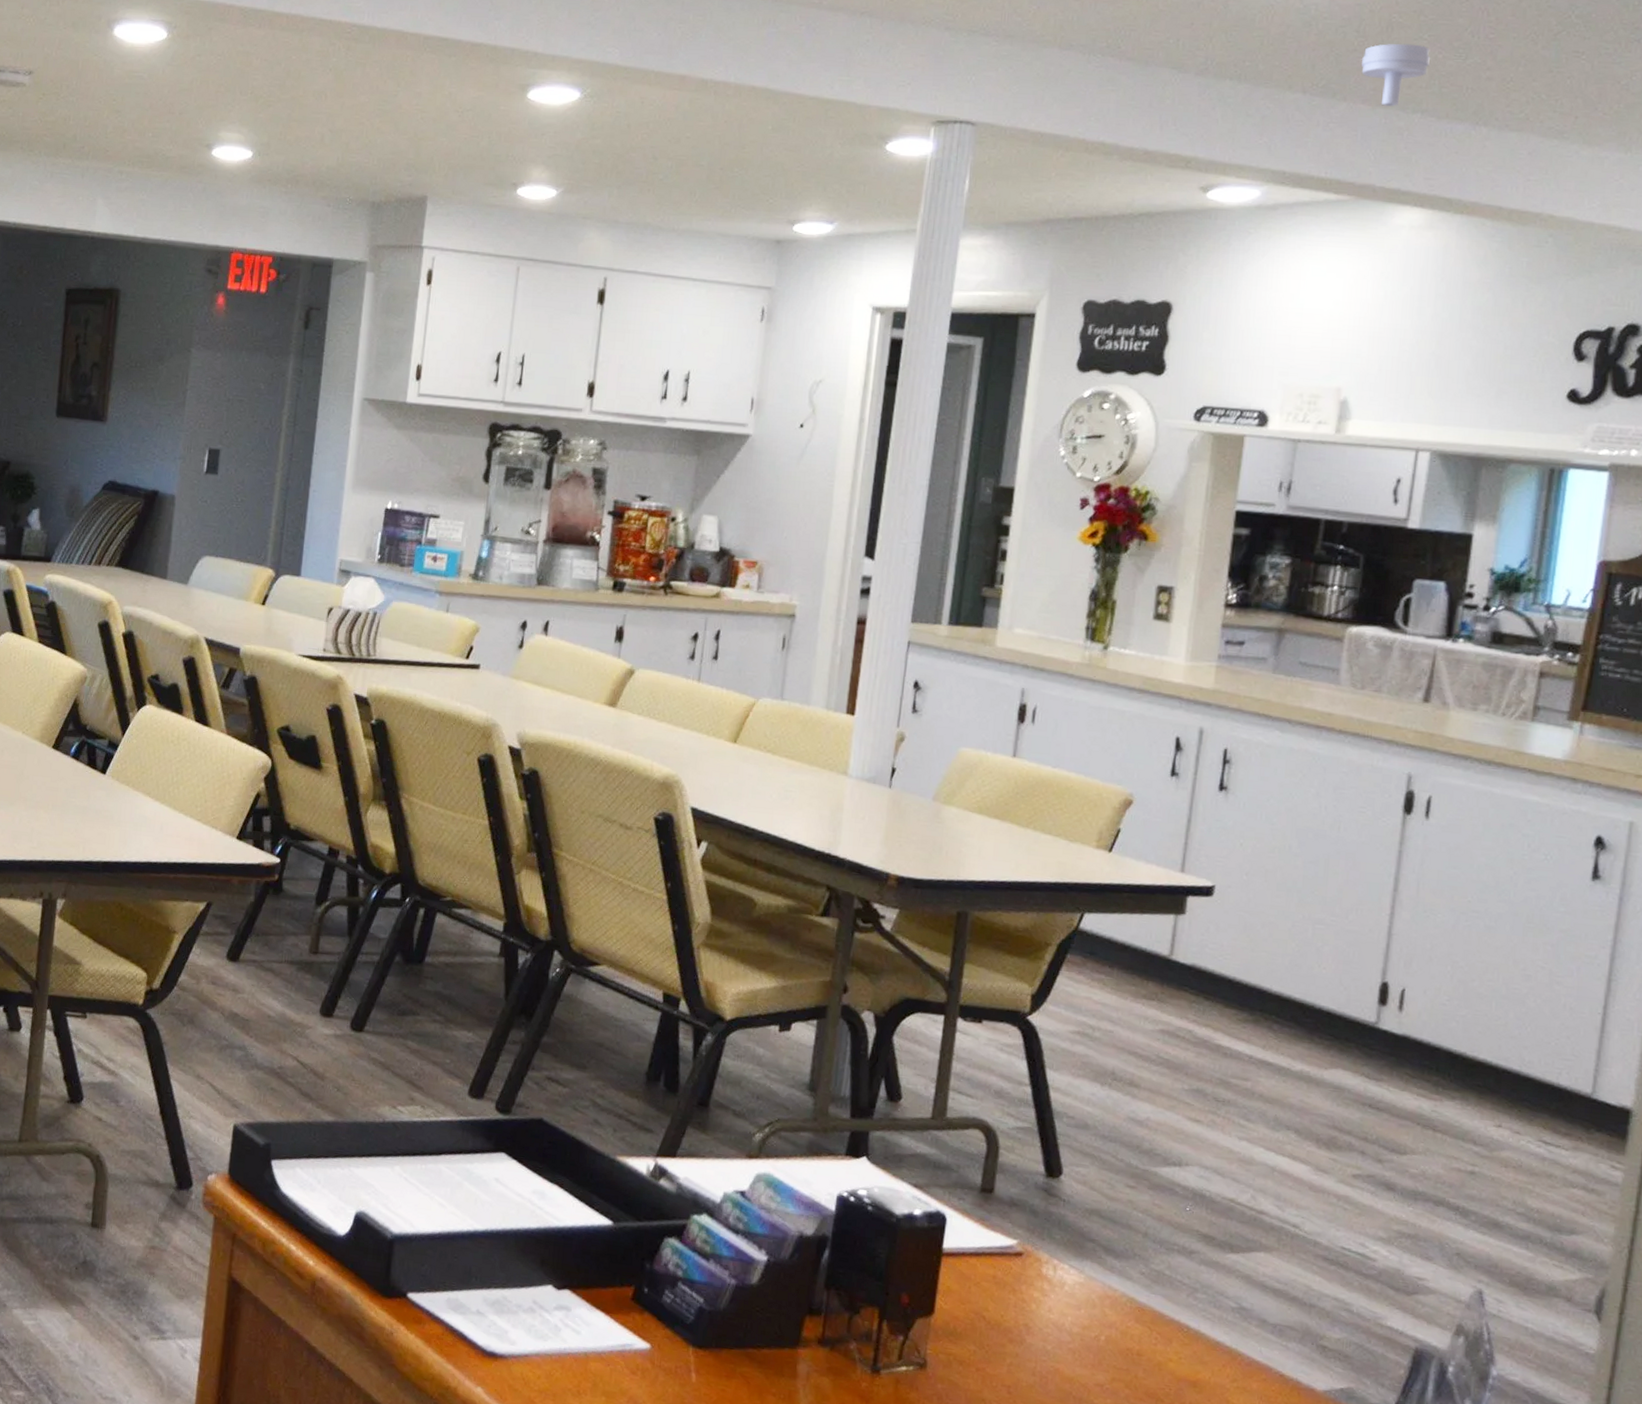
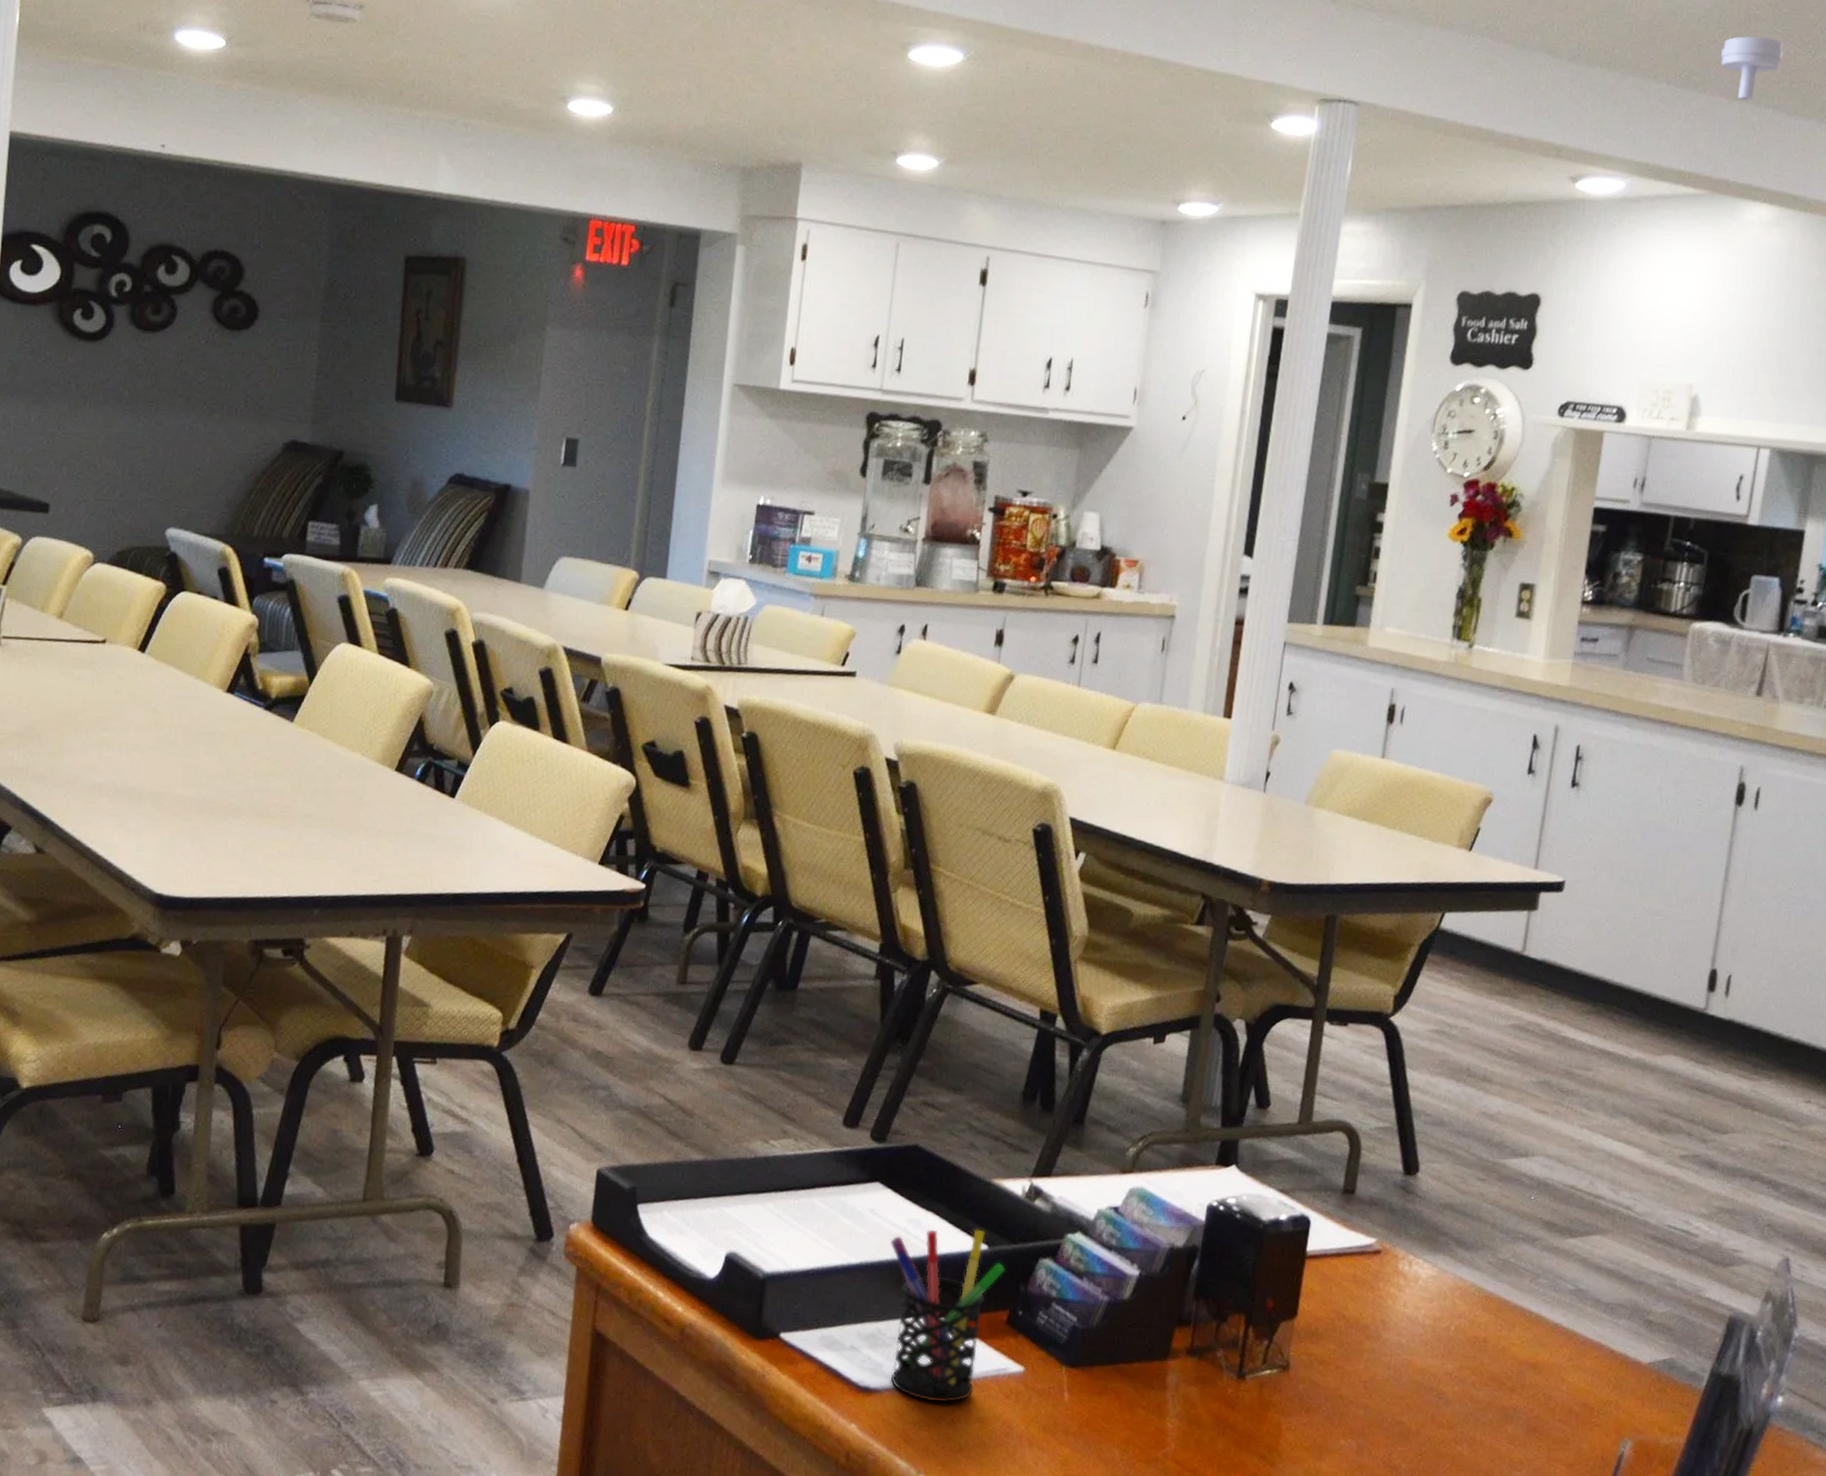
pen holder: none [515,1202,630,1374] -> present [890,1229,1005,1403]

